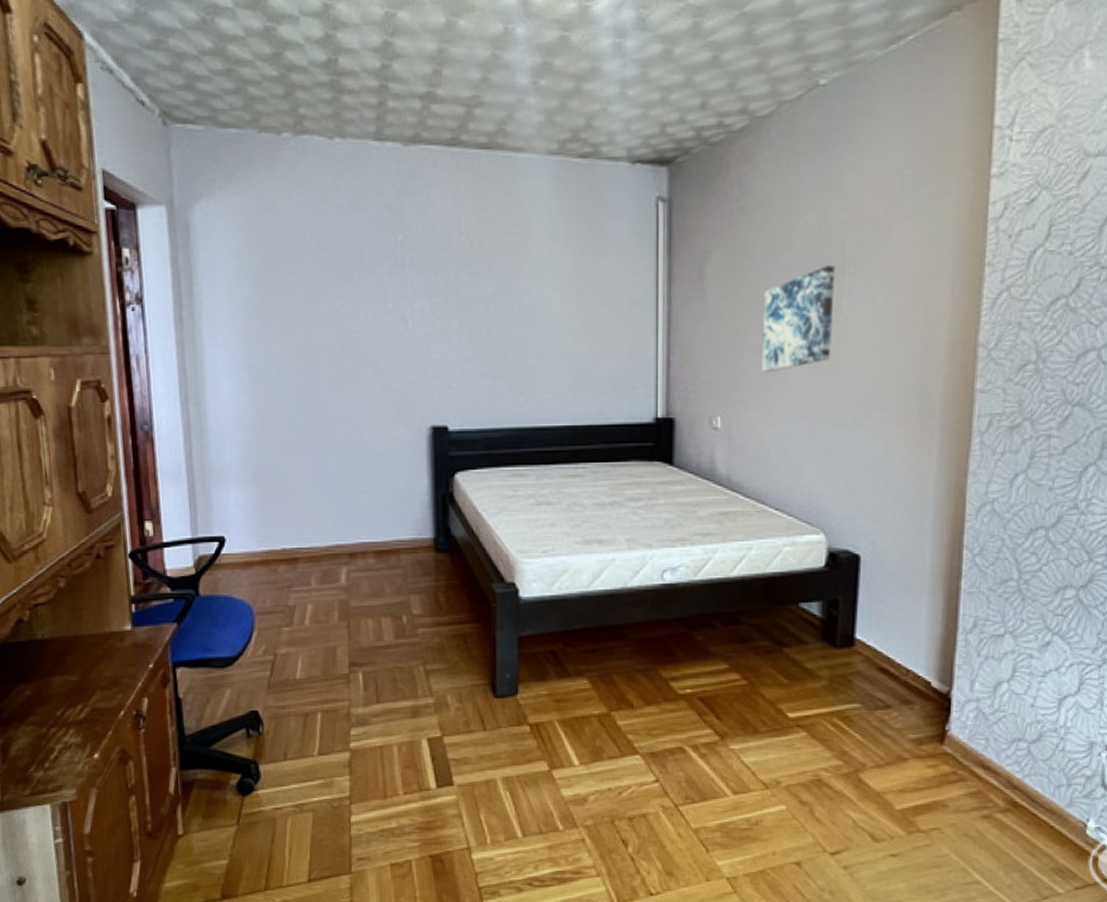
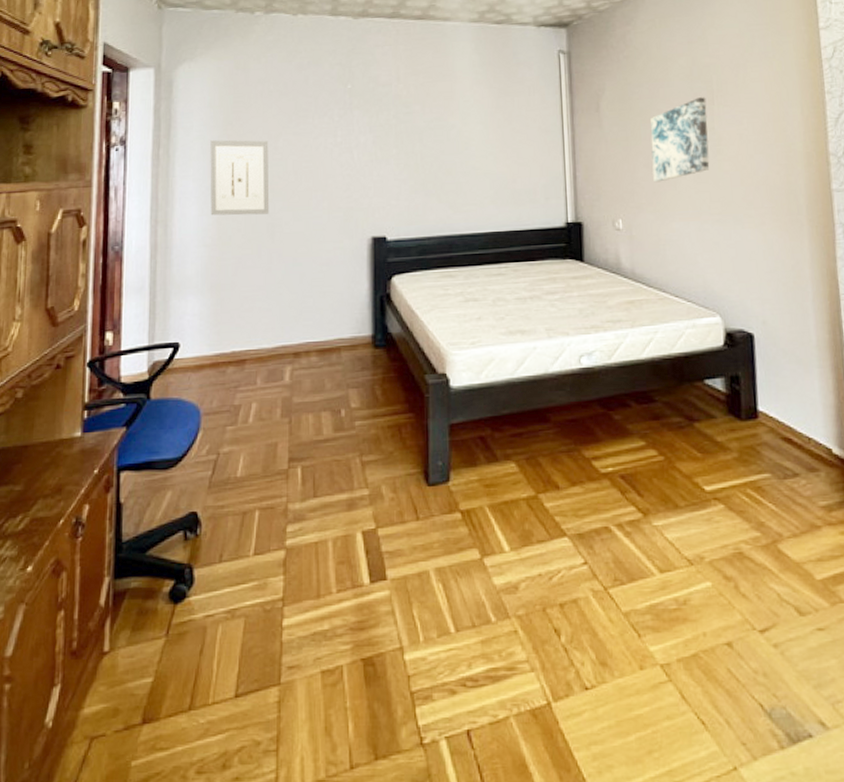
wall art: none [240,301,314,395] -> present [210,140,270,216]

